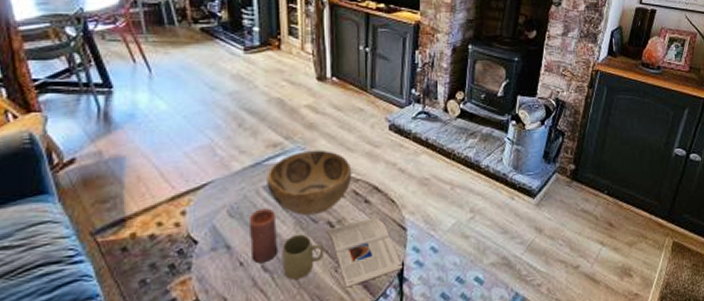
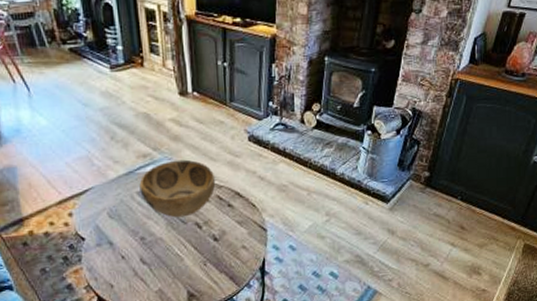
candle: present [248,208,277,264] -> none [126,211,153,258]
mug: present [282,234,324,280] -> none [156,233,194,271]
magazine: present [327,216,402,288] -> none [195,218,264,279]

